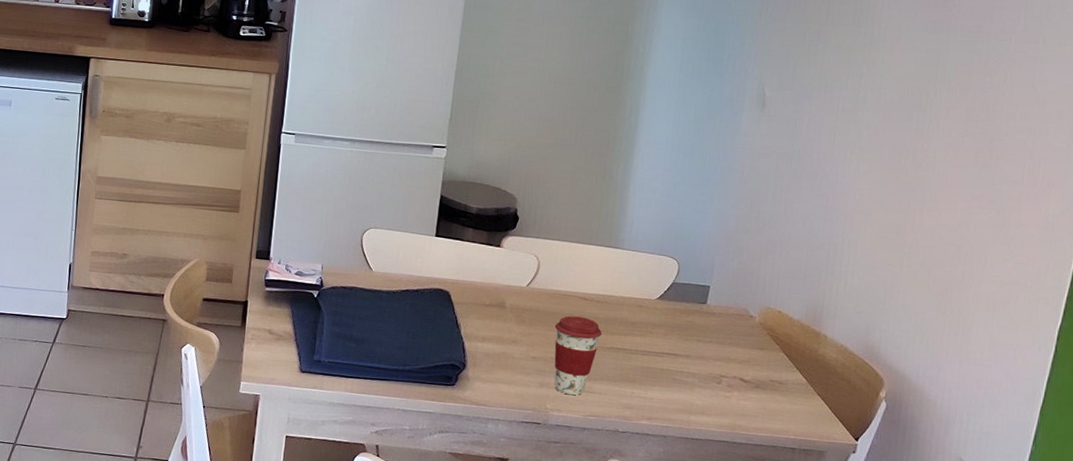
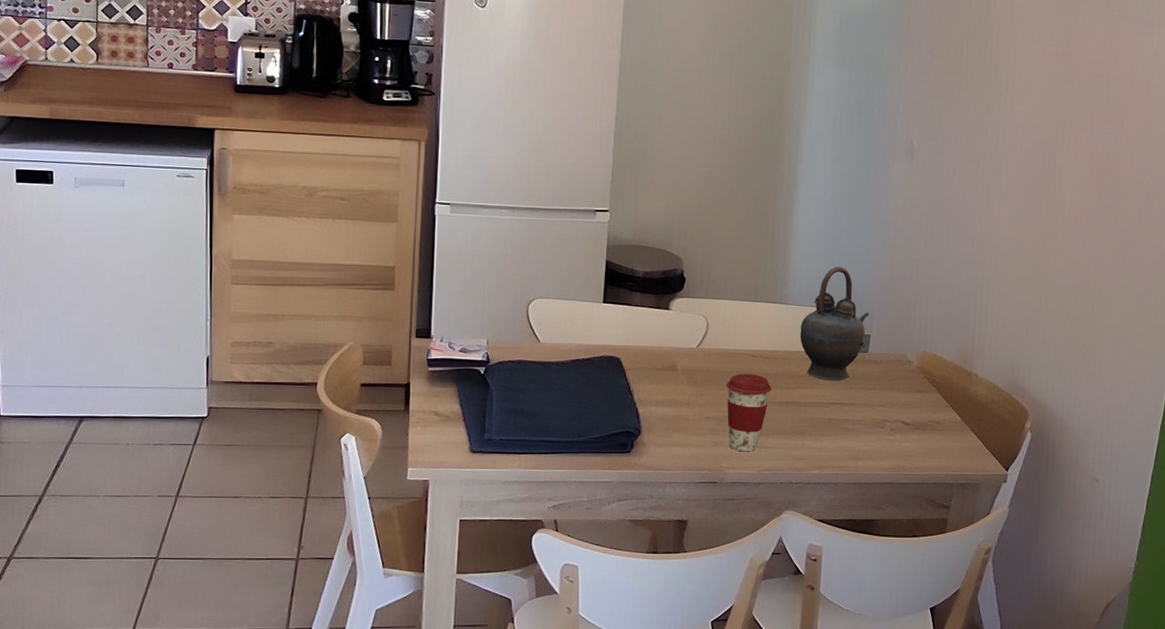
teapot: none [634,214,709,331] -> present [800,266,869,381]

